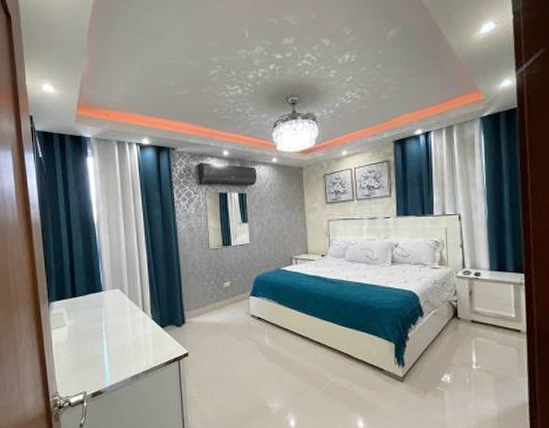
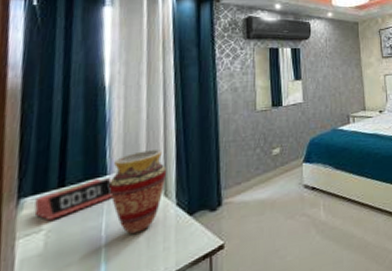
alarm clock: none [59,294,107,319] -> present [34,178,112,220]
vase: none [104,275,144,336] -> present [109,150,167,234]

